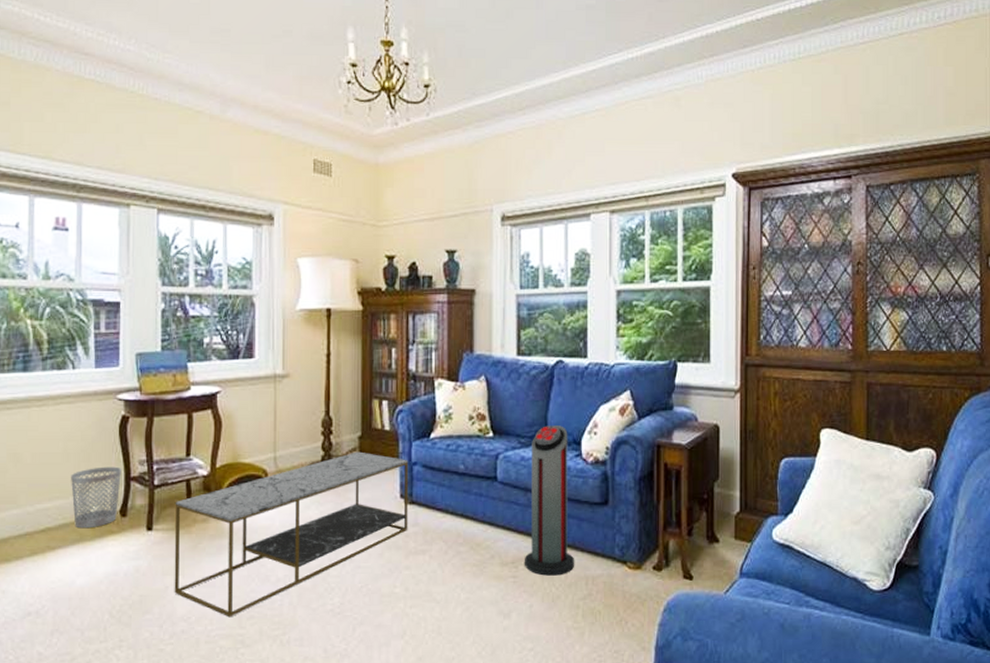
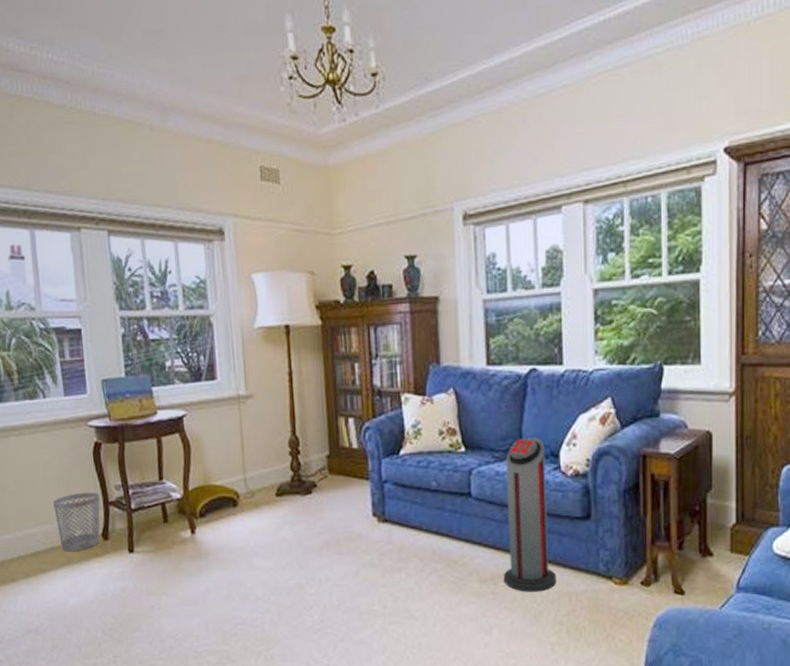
coffee table: present [174,451,409,618] -> none [152,471,383,635]

